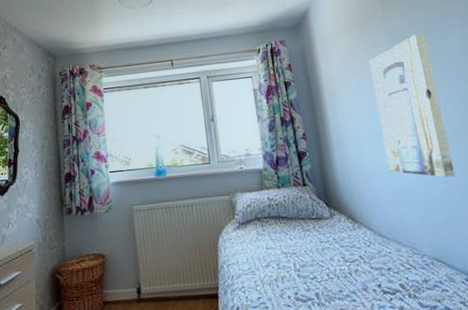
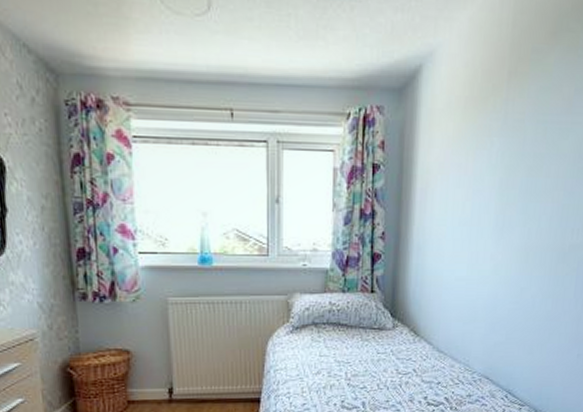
wall art: present [369,33,455,178] -> none [464,126,545,297]

